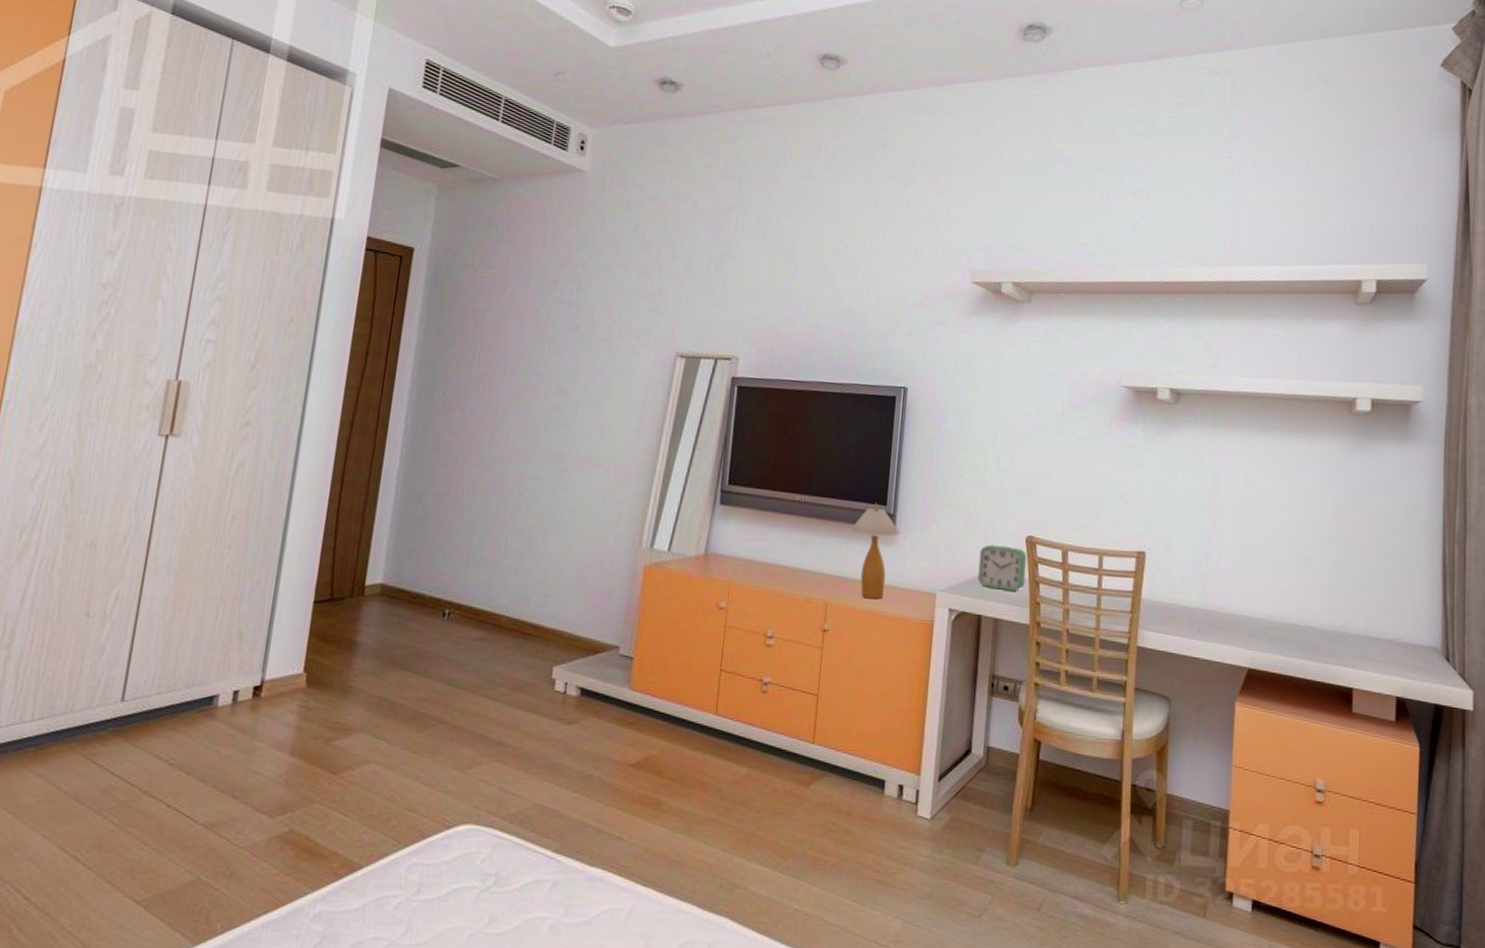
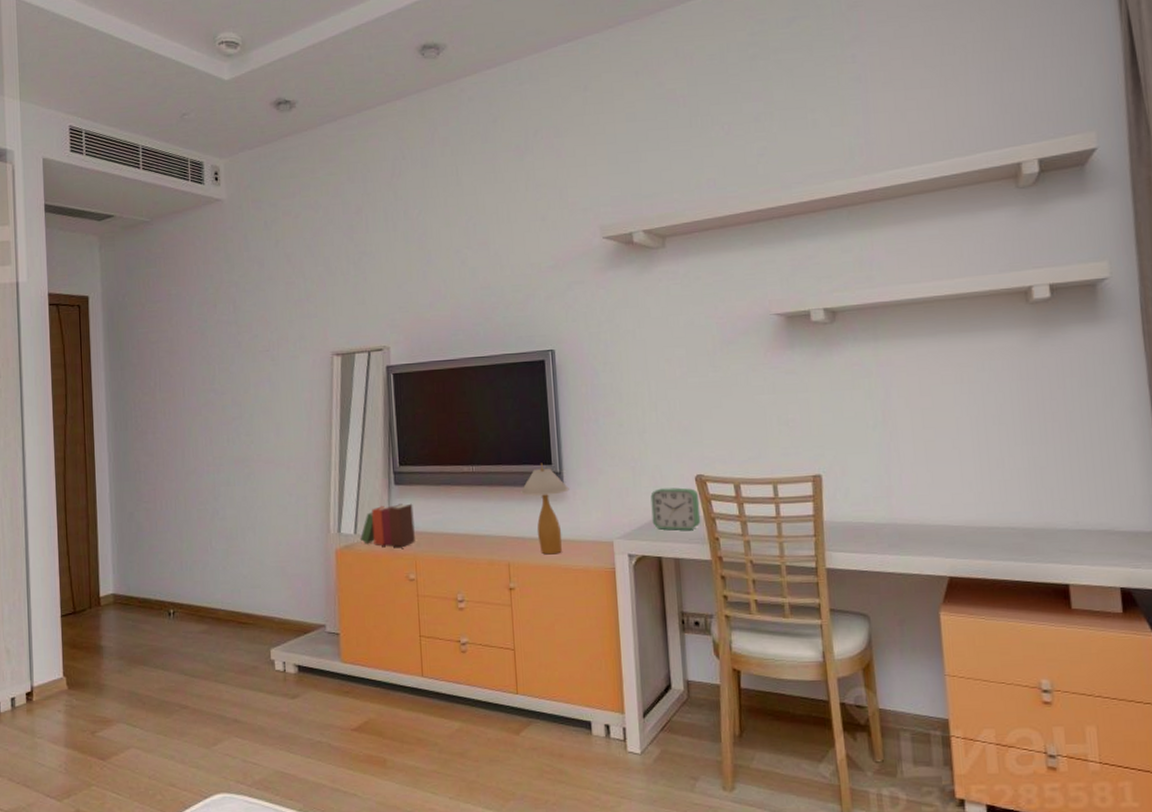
books: none [674,525,736,572] -> present [360,503,415,547]

